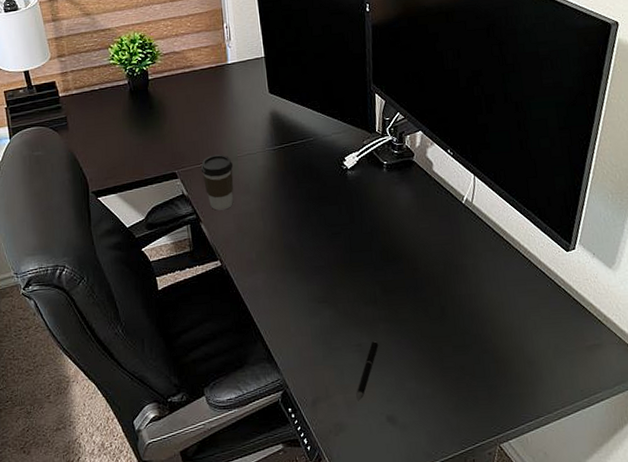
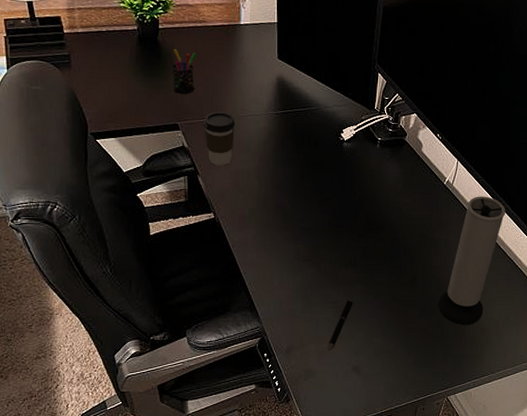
pen holder: none [164,97,189,142] -> present [171,49,196,94]
speaker: none [474,211,538,359] -> present [438,196,506,324]

